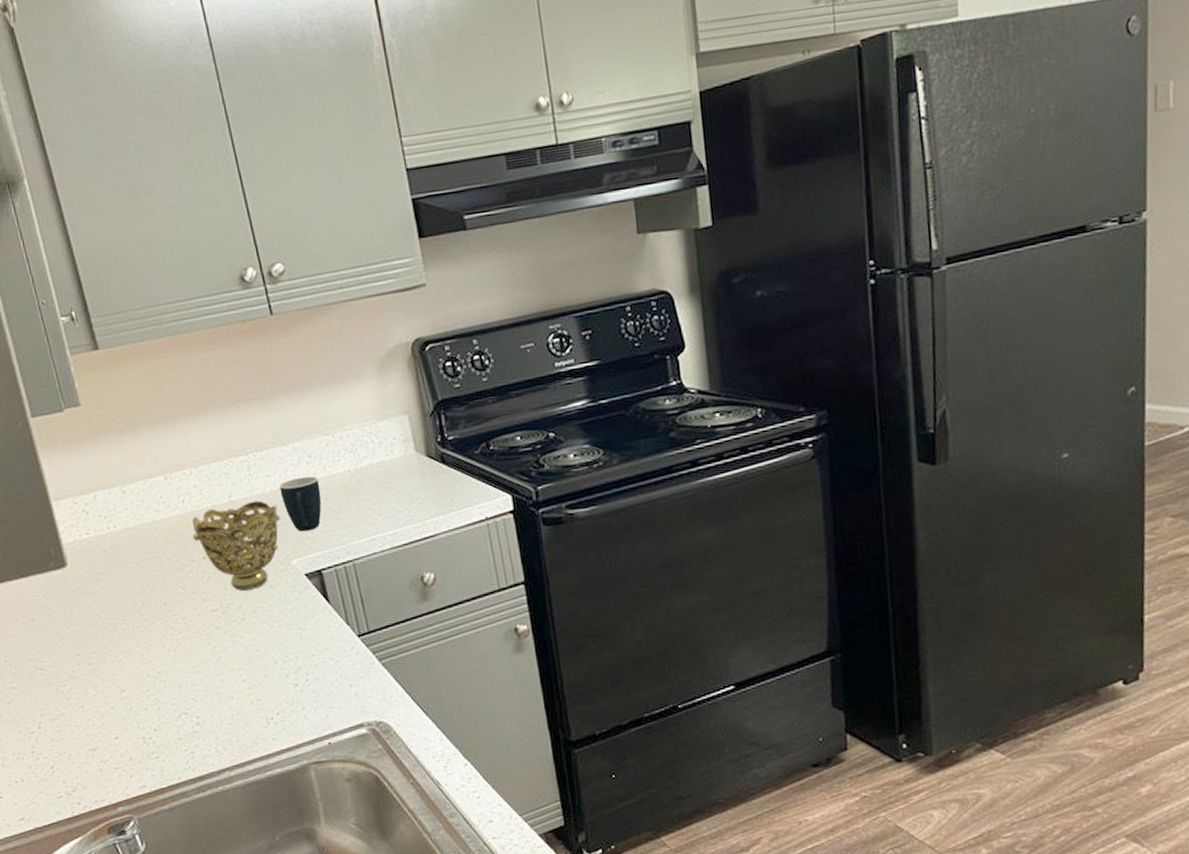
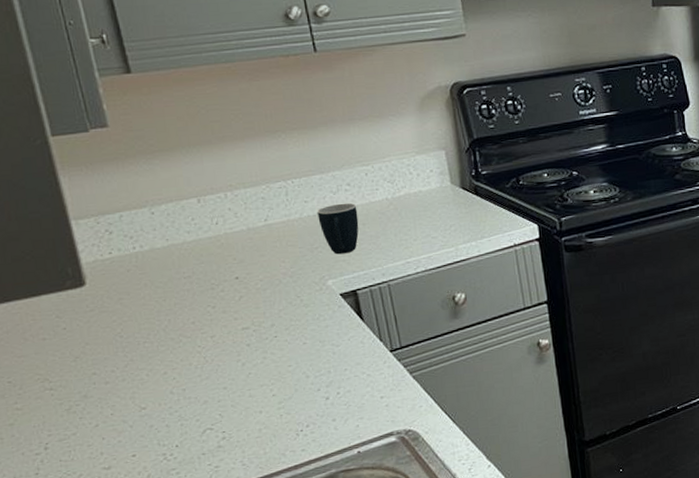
decorative bowl: present [191,500,281,591] -> none [225,224,318,310]

